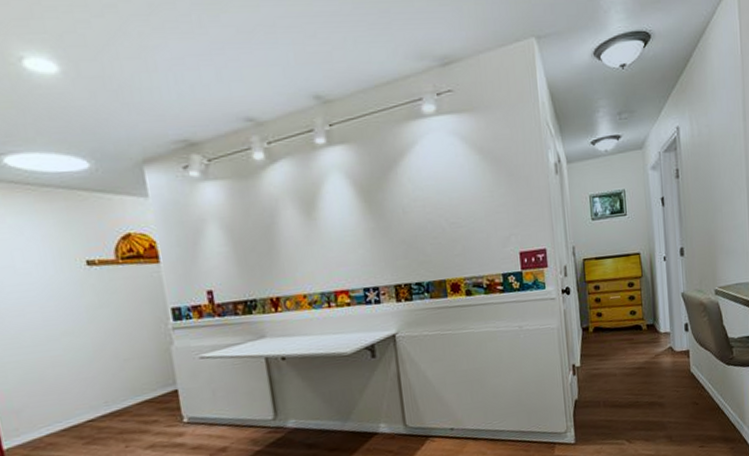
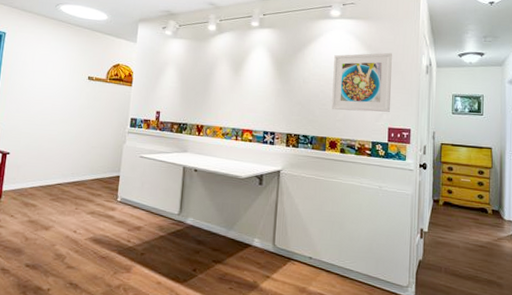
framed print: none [437,153,520,243] -> present [331,52,393,112]

